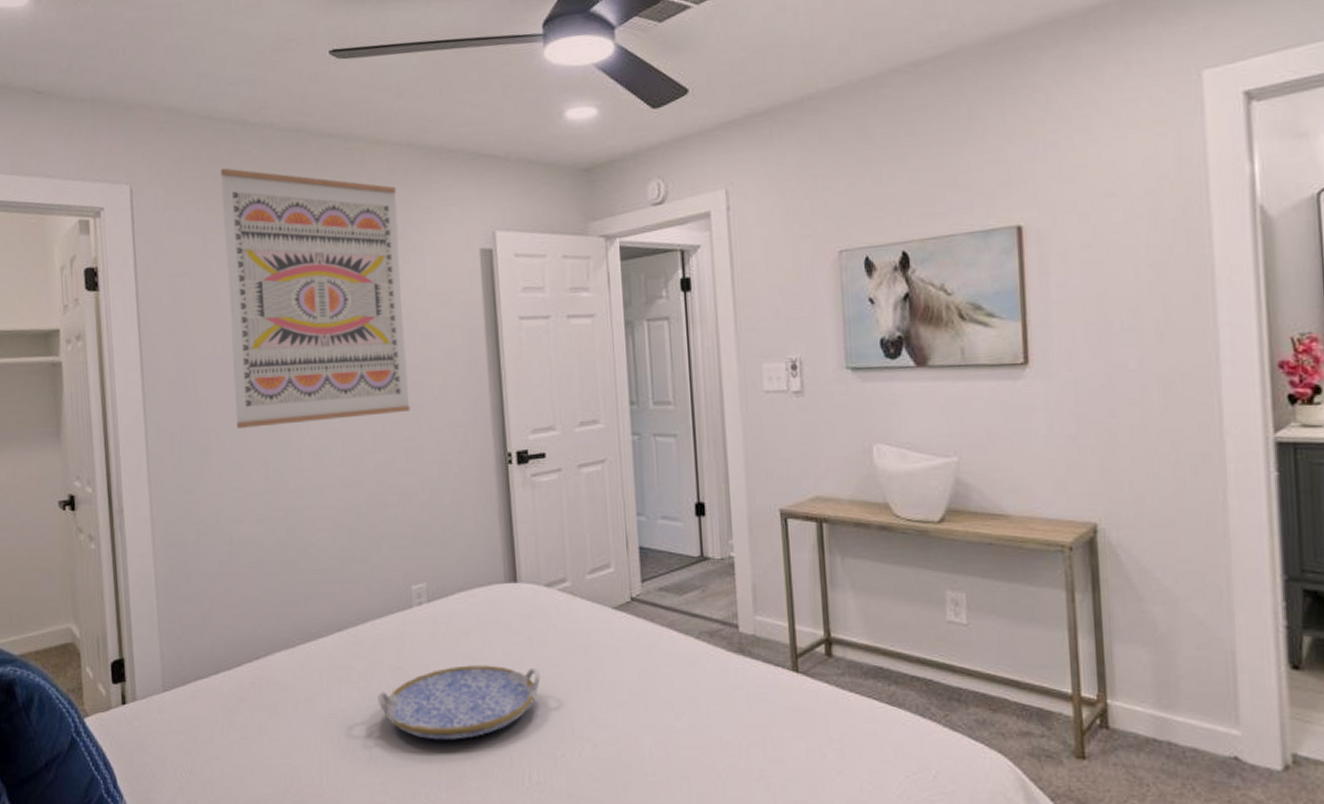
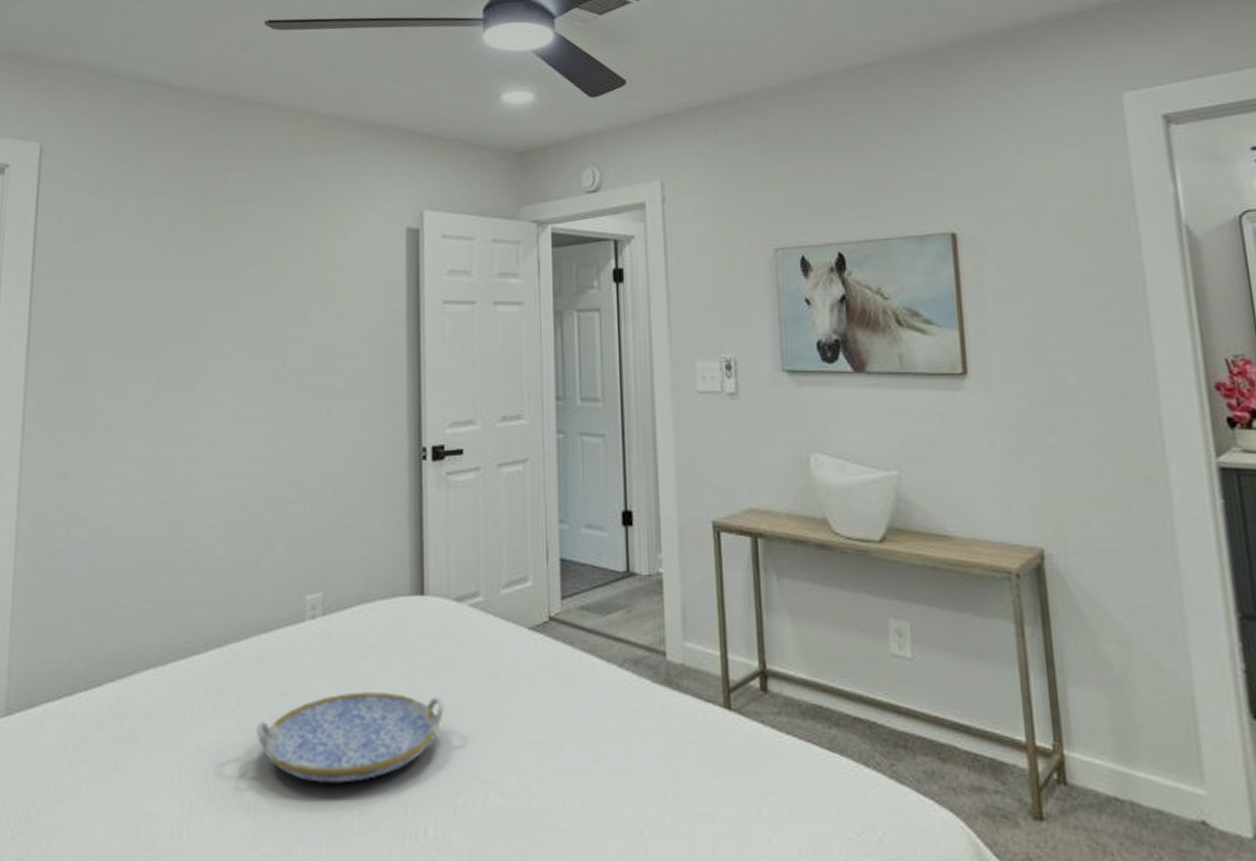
wall art: present [220,168,410,428] -> none [126,131,323,408]

